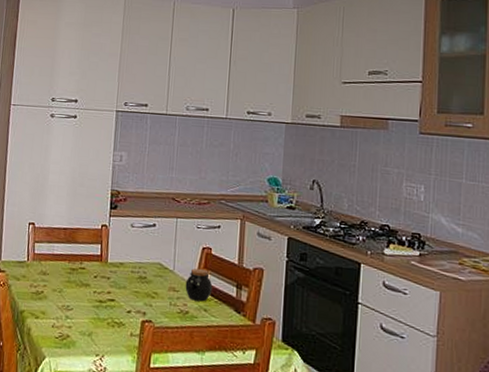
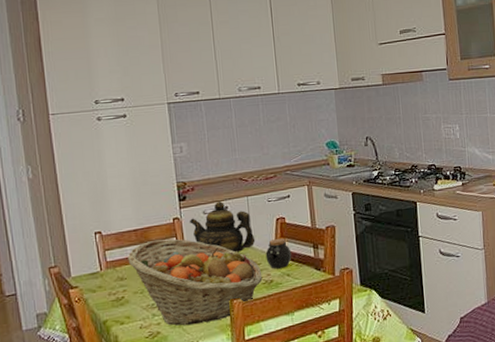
fruit basket: none [53,242,179,339] -> present [127,239,263,326]
teapot: none [116,217,178,274] -> present [189,201,256,253]

